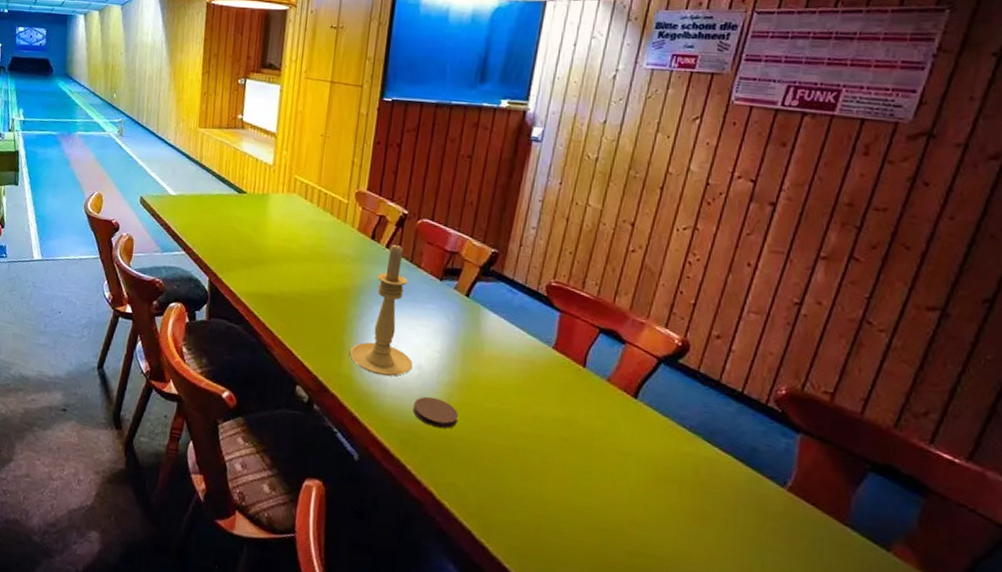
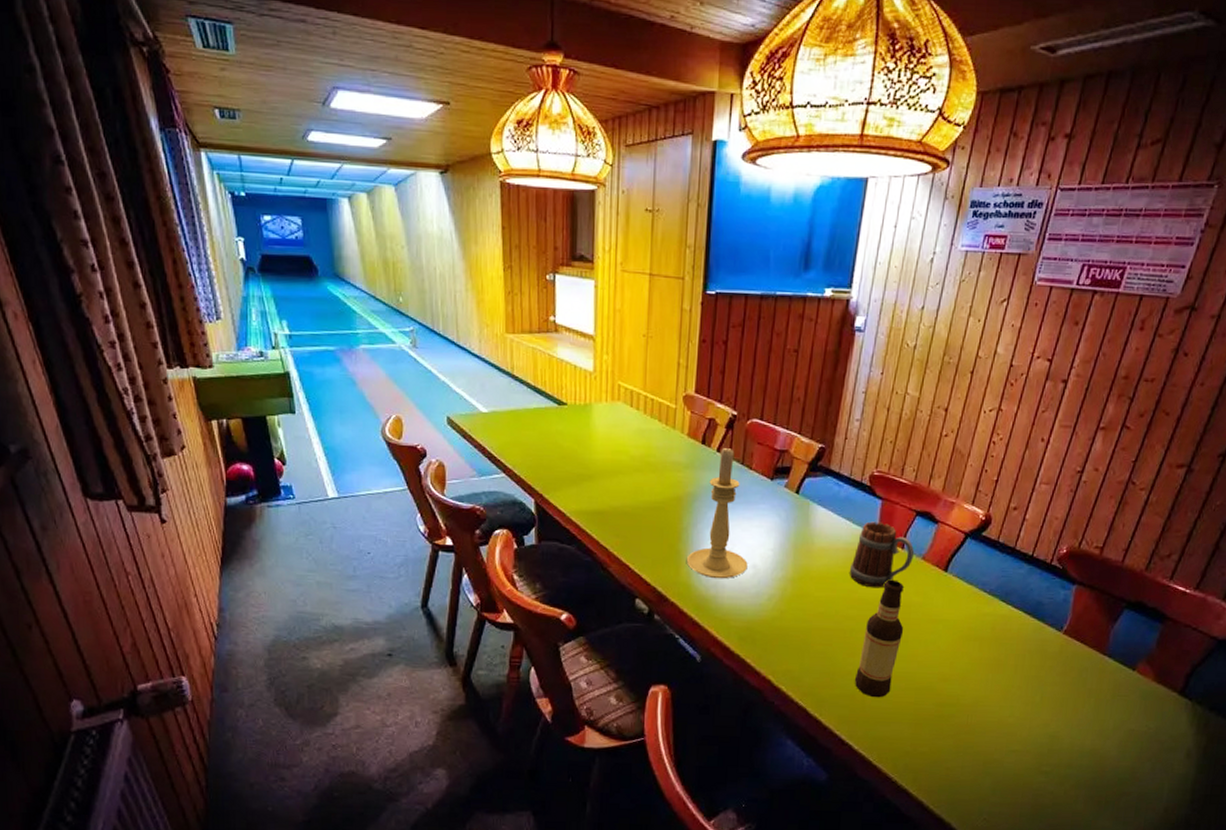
coaster: present [412,396,458,429] -> none [749,593,792,622]
beer mug: none [523,334,598,408] -> present [850,521,915,588]
bottle: none [527,399,586,533] -> present [854,579,904,698]

